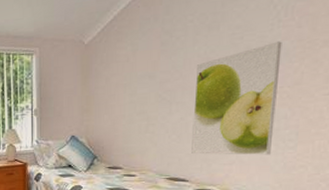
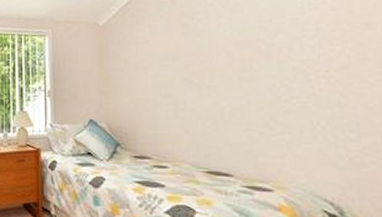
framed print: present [191,41,282,155] -> none [224,24,330,148]

